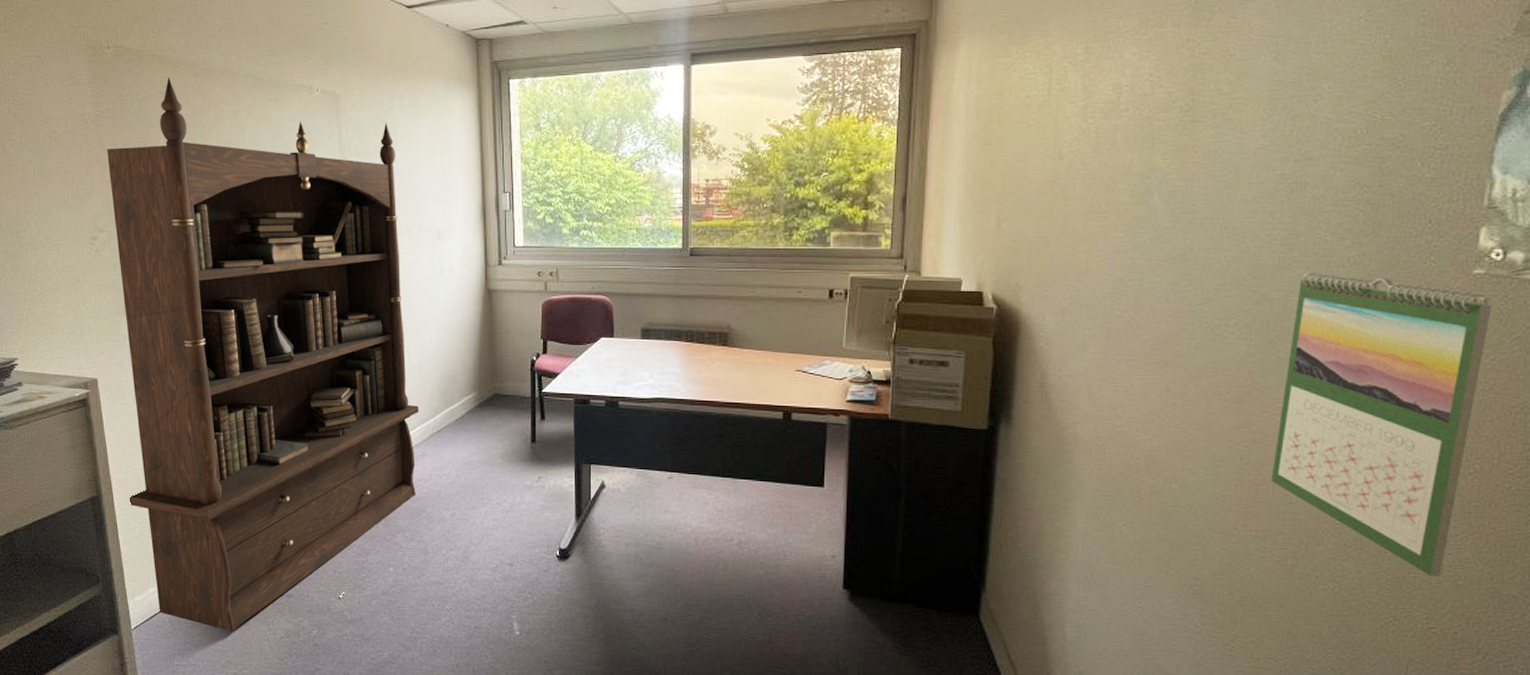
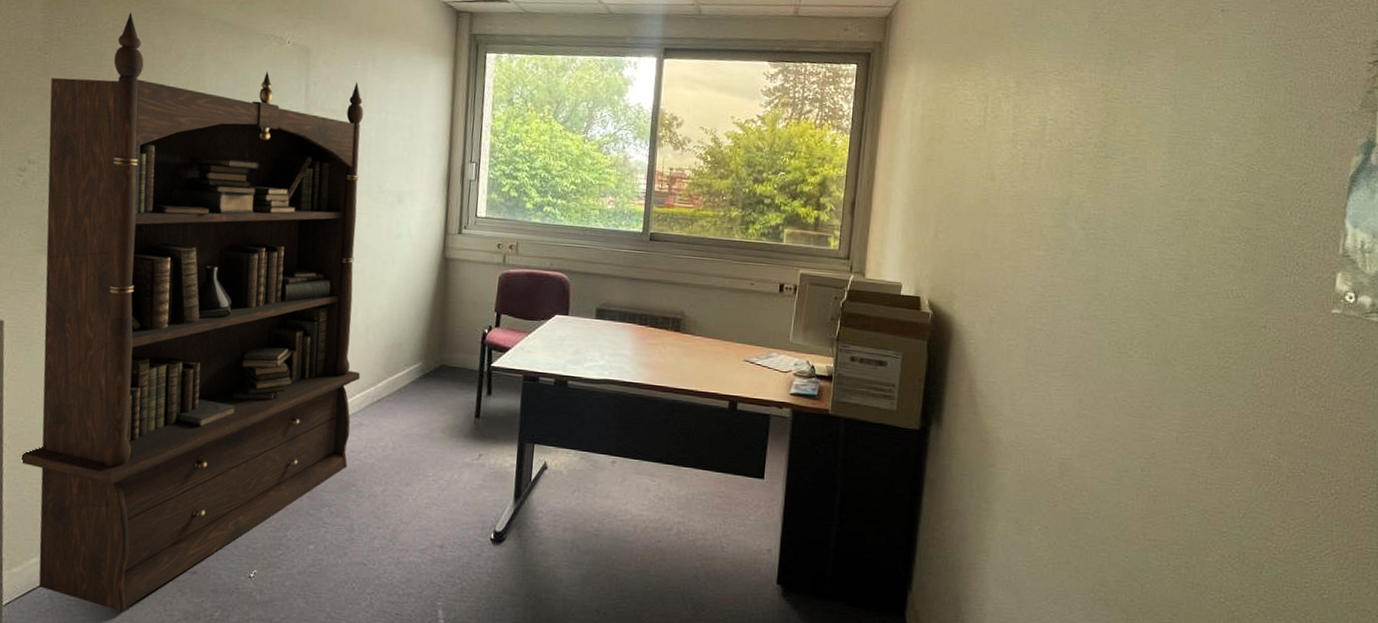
calendar: present [1271,273,1492,577] -> none [1168,301,1347,590]

